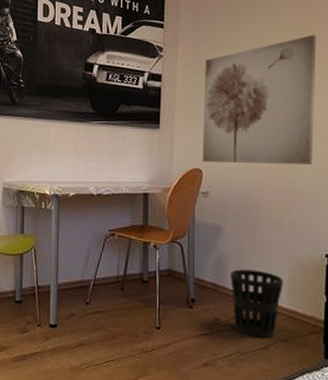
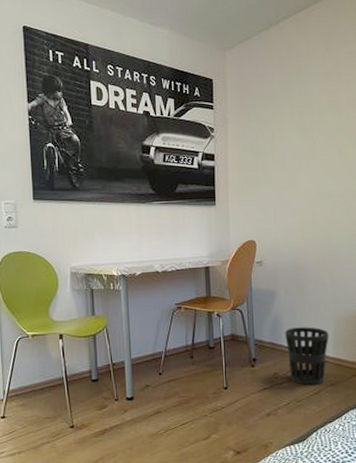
wall art: present [202,35,317,164] -> none [253,113,348,234]

